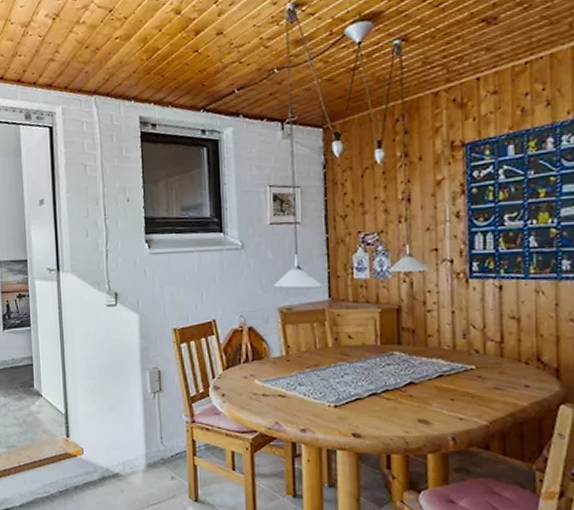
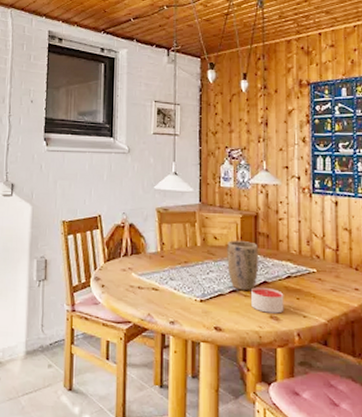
plant pot: none [364,339,403,392] -> present [227,241,258,290]
candle: none [395,388,436,417] -> present [251,287,284,314]

